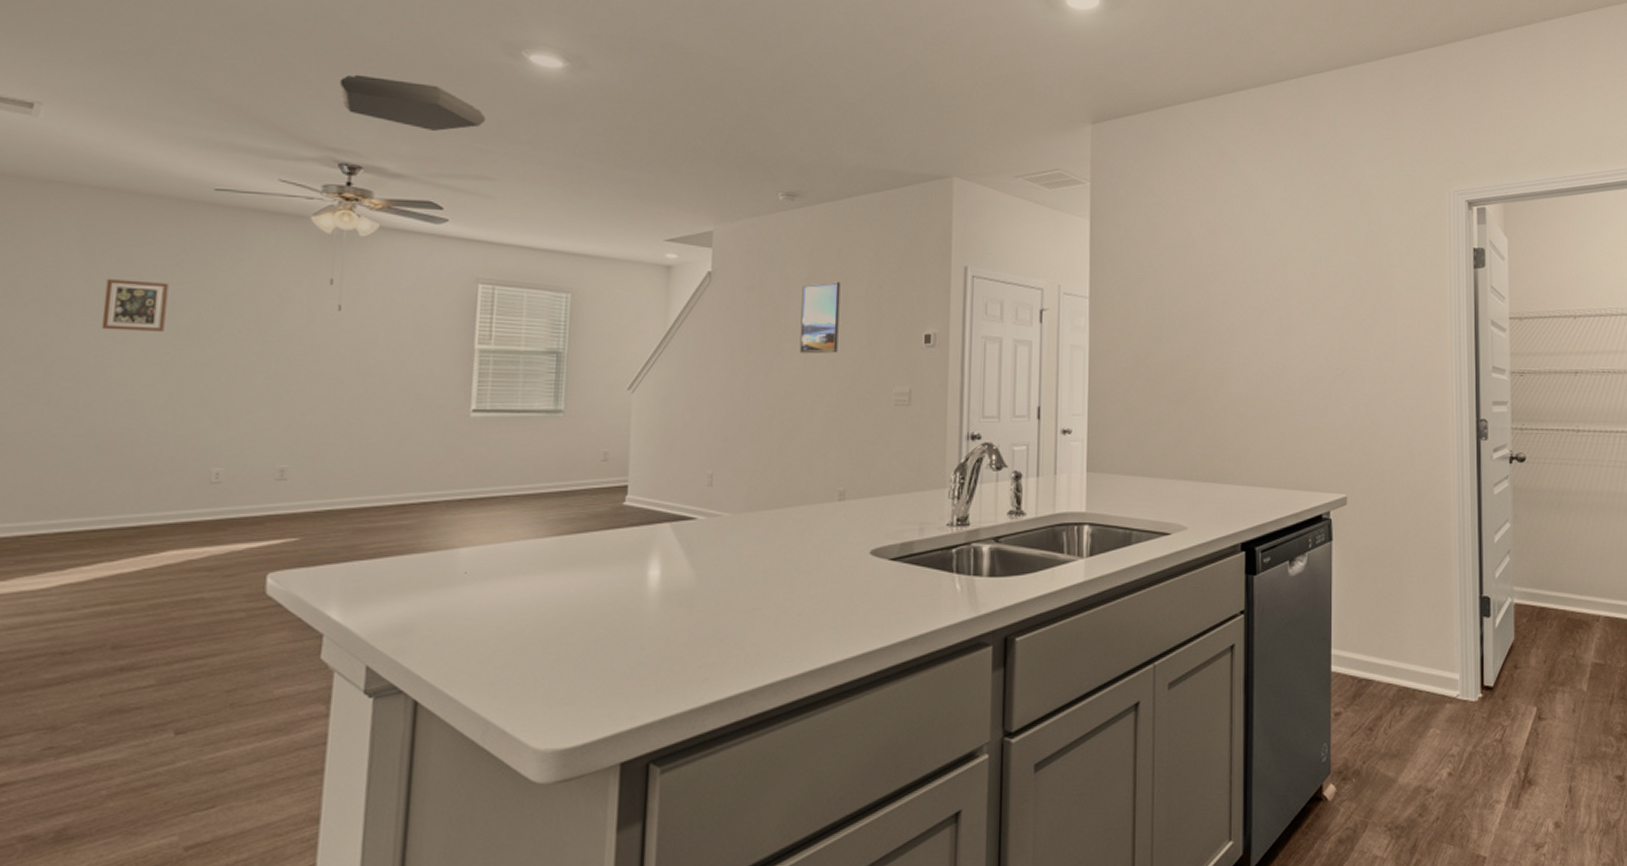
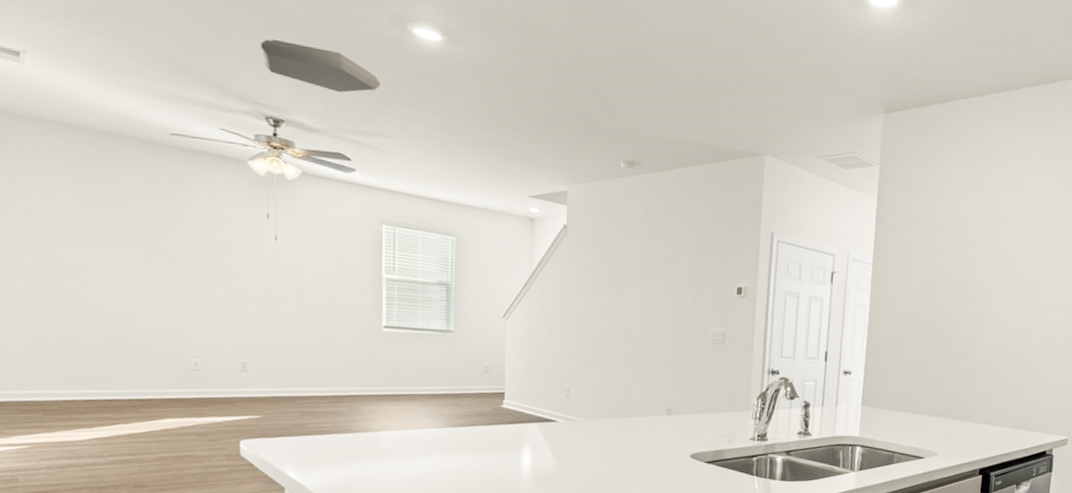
picture frame: present [101,279,169,331] -> none [95,204,144,249]
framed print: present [799,281,841,354] -> none [637,239,671,298]

